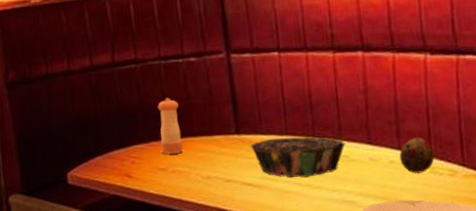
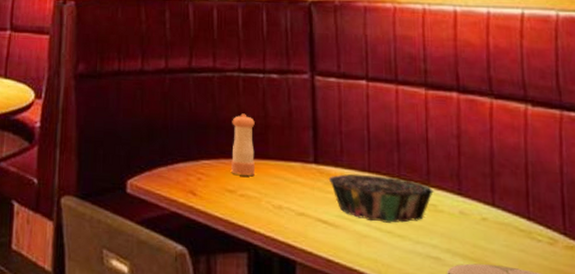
decorative egg: present [399,137,435,173] -> none [493,195,532,237]

